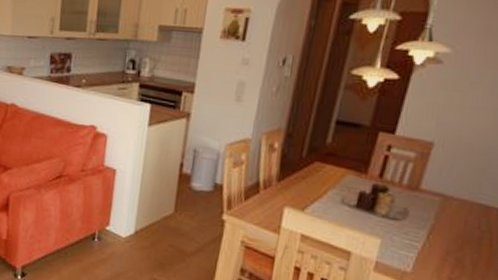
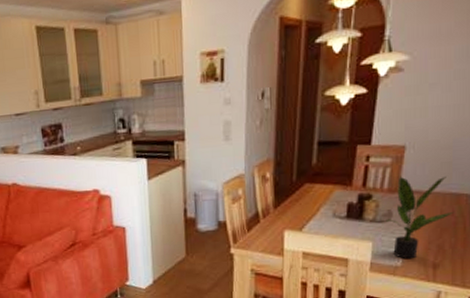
potted plant: none [400,174,482,268] -> present [386,176,455,259]

